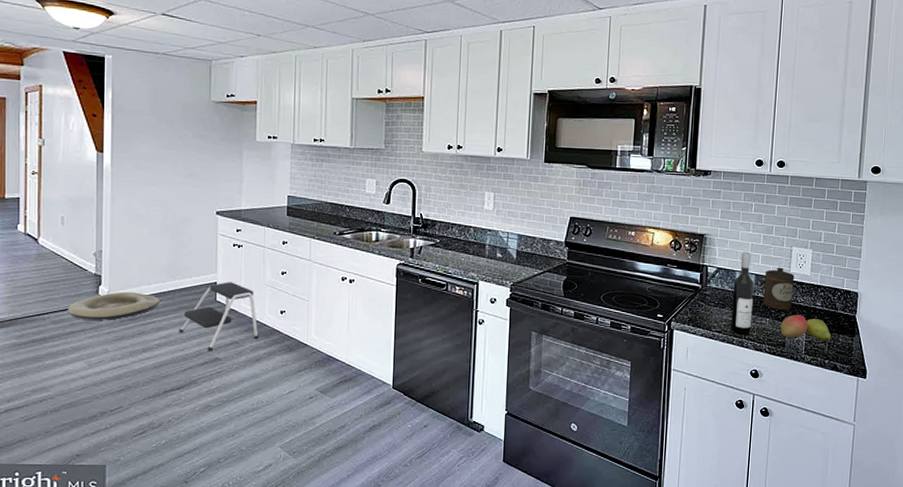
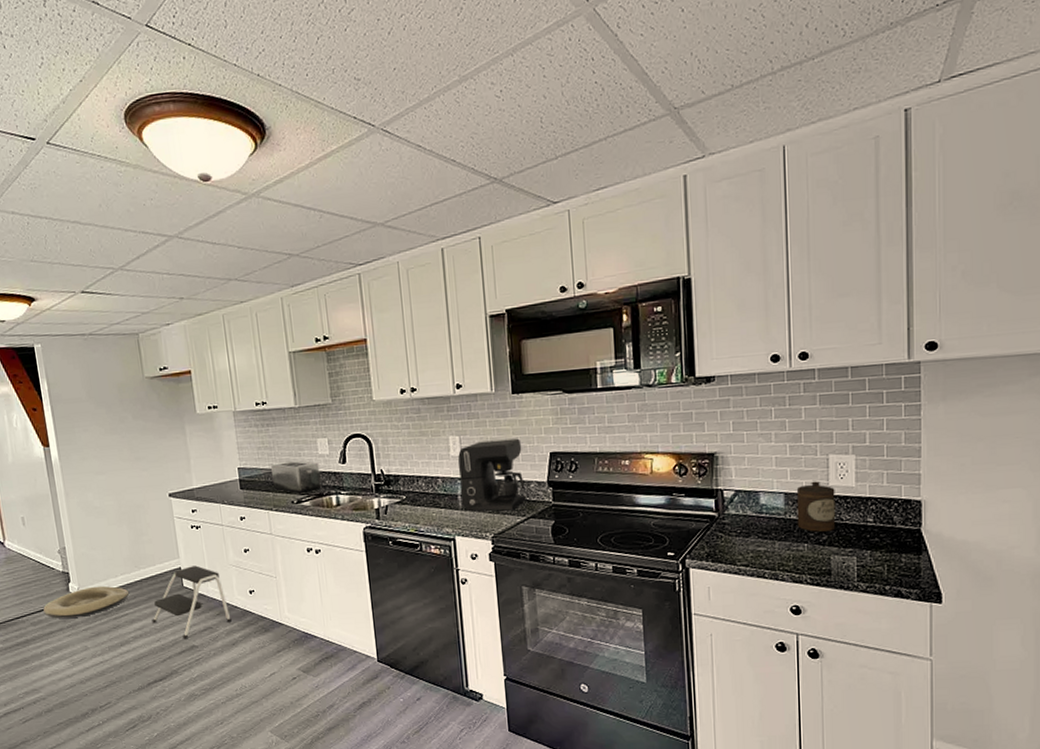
toaster: none [319,195,365,226] -> present [271,460,322,493]
coffee maker: none [488,200,547,263] -> present [458,438,526,511]
bottle: present [730,251,755,335] -> none [758,467,786,566]
fruit: present [780,315,808,338] -> none [823,535,859,565]
fruit: present [806,319,832,345] -> none [856,538,891,568]

